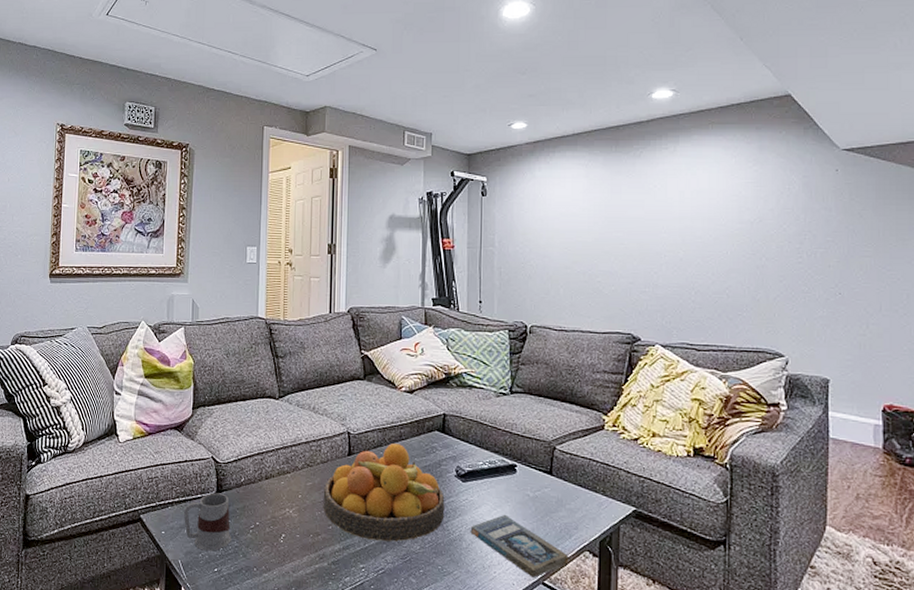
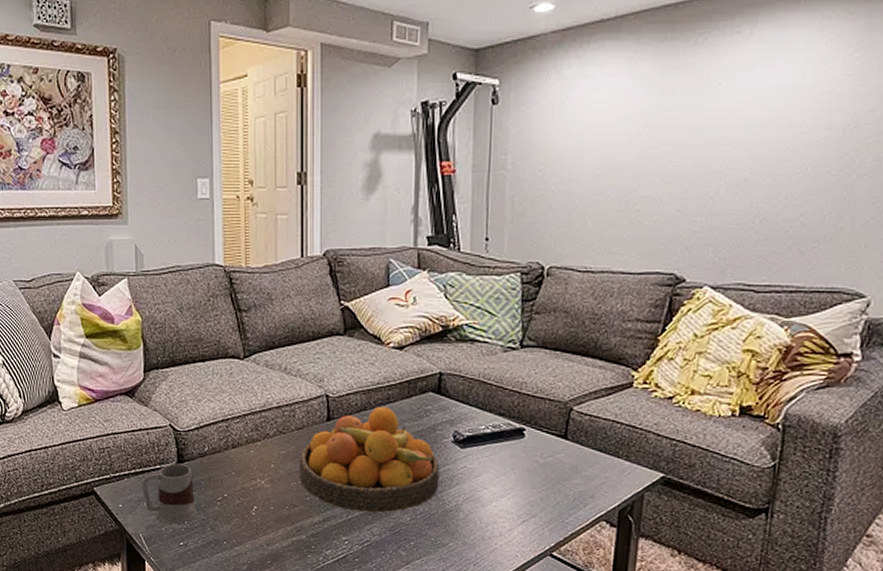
book: present [470,514,569,578] -> none [468,482,583,549]

